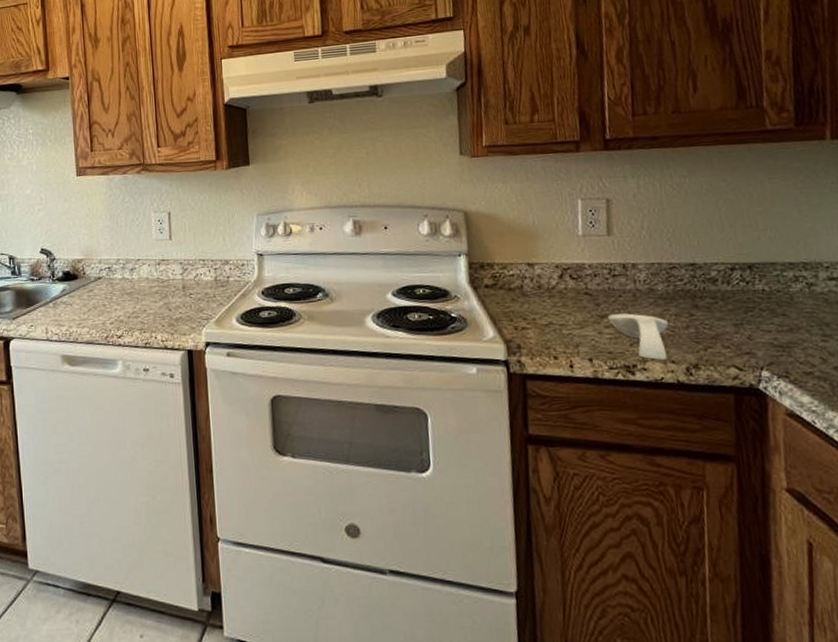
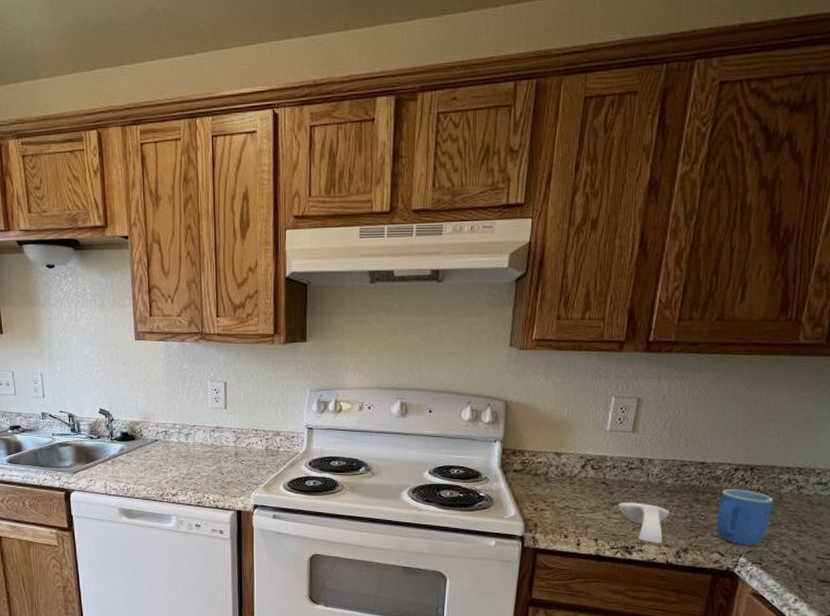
mug: none [722,291,786,357] -> present [716,489,774,546]

